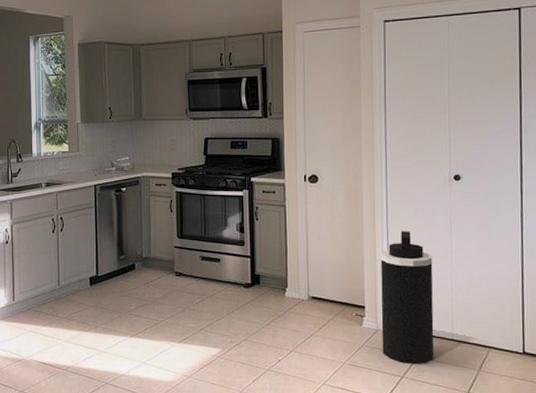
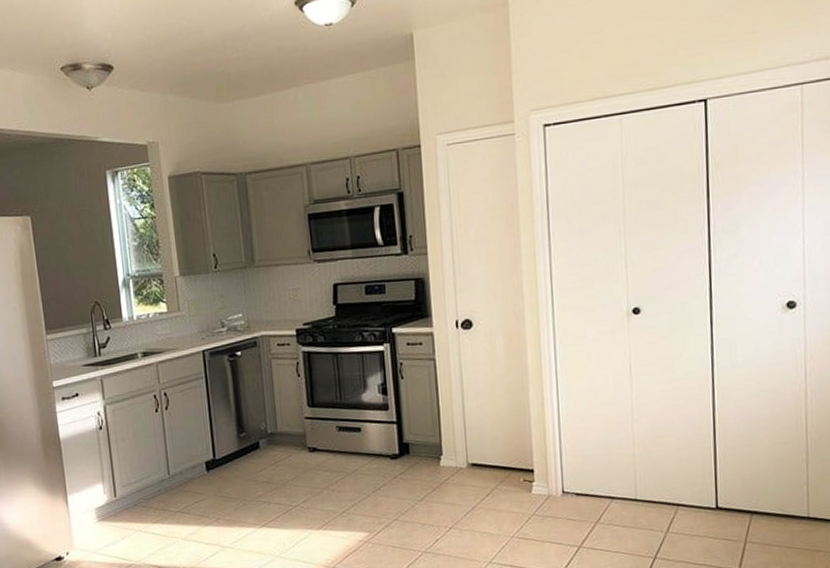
trash can: present [380,231,434,364] -> none [550,378,615,531]

